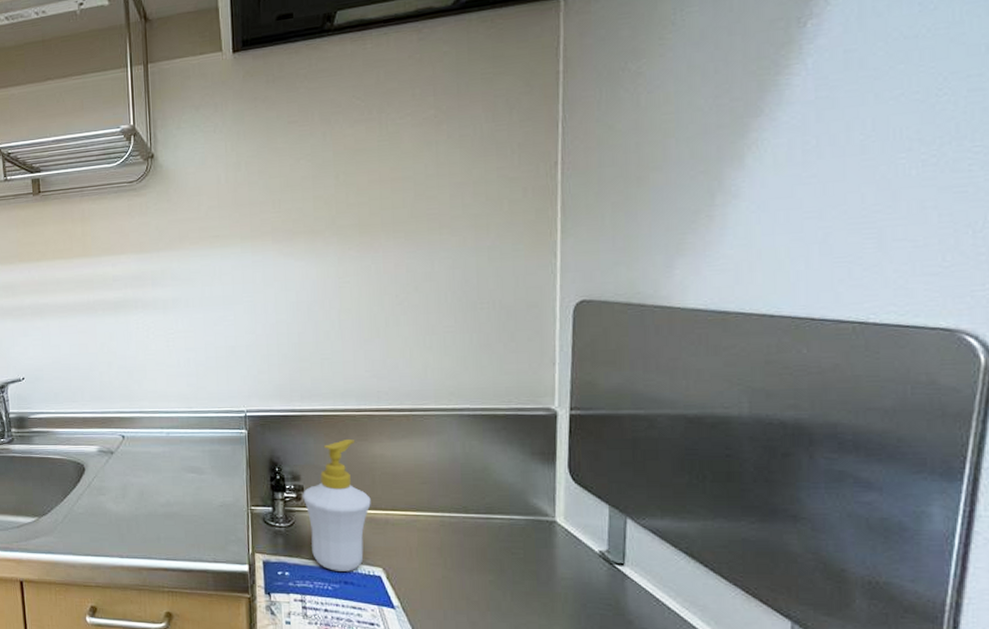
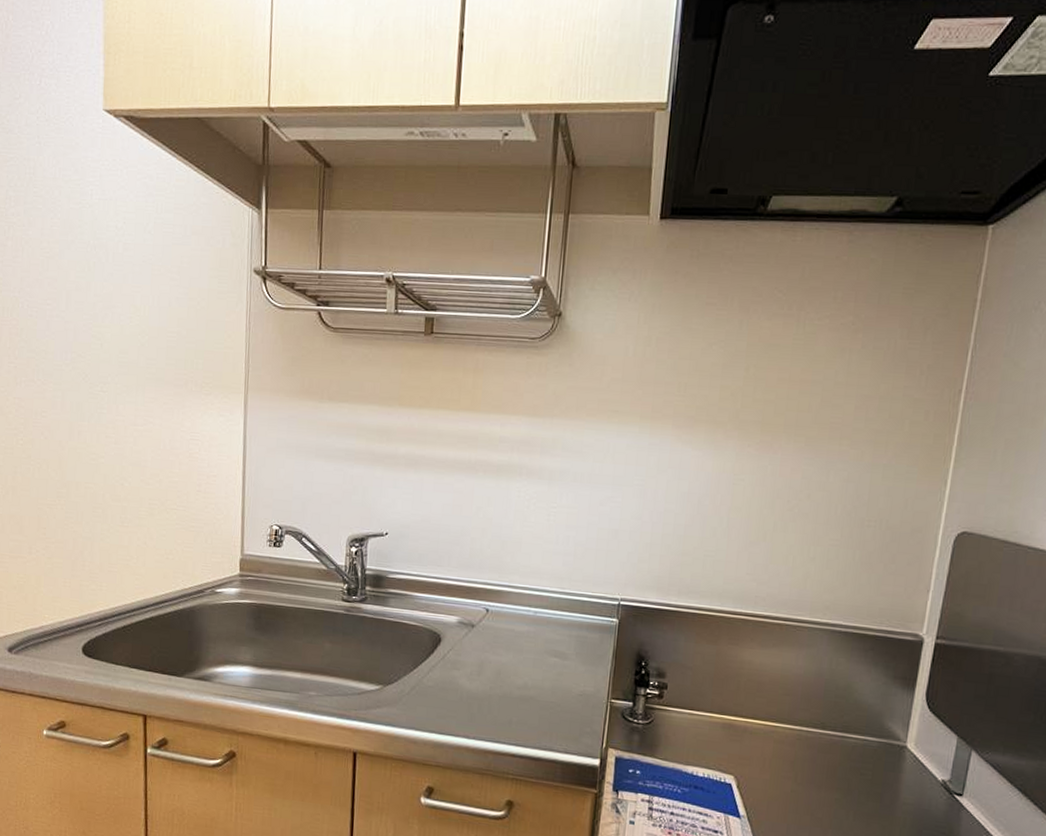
soap bottle: present [303,440,371,571] -> none [665,641,733,776]

